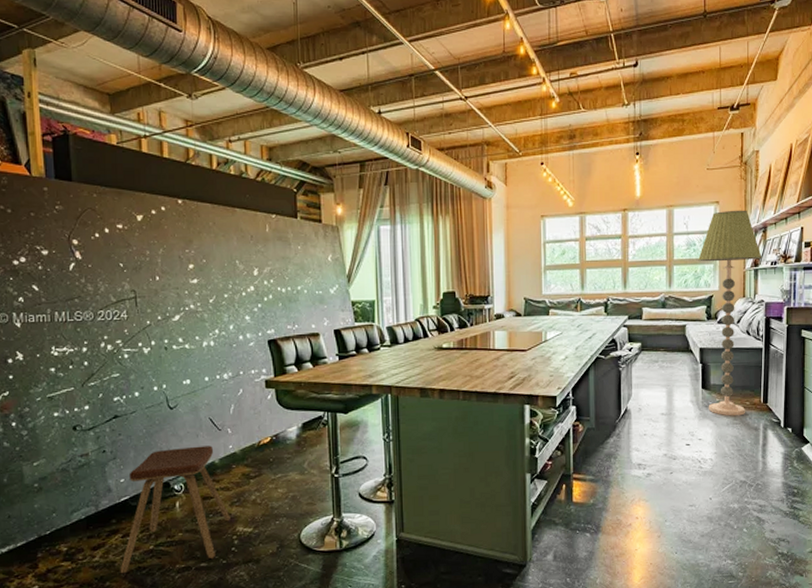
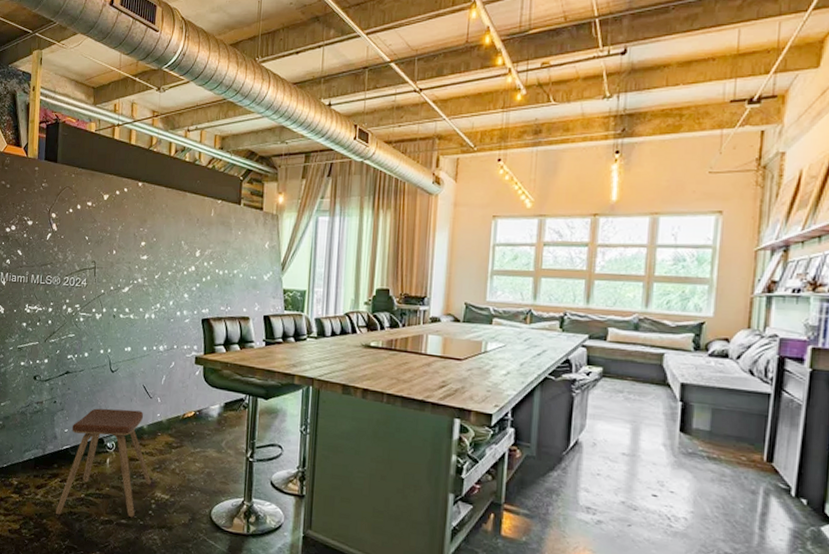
floor lamp: present [698,210,762,416] -> none [686,222,780,473]

